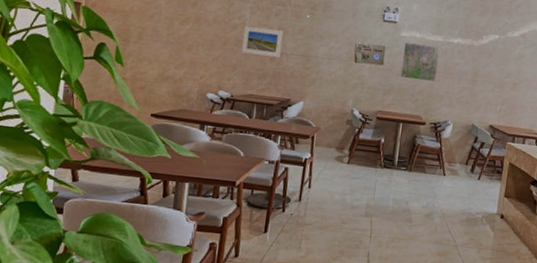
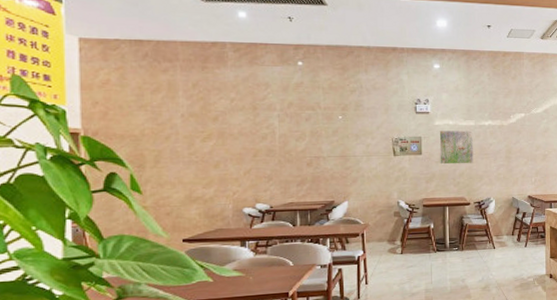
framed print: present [242,25,284,57] -> none [274,134,318,162]

